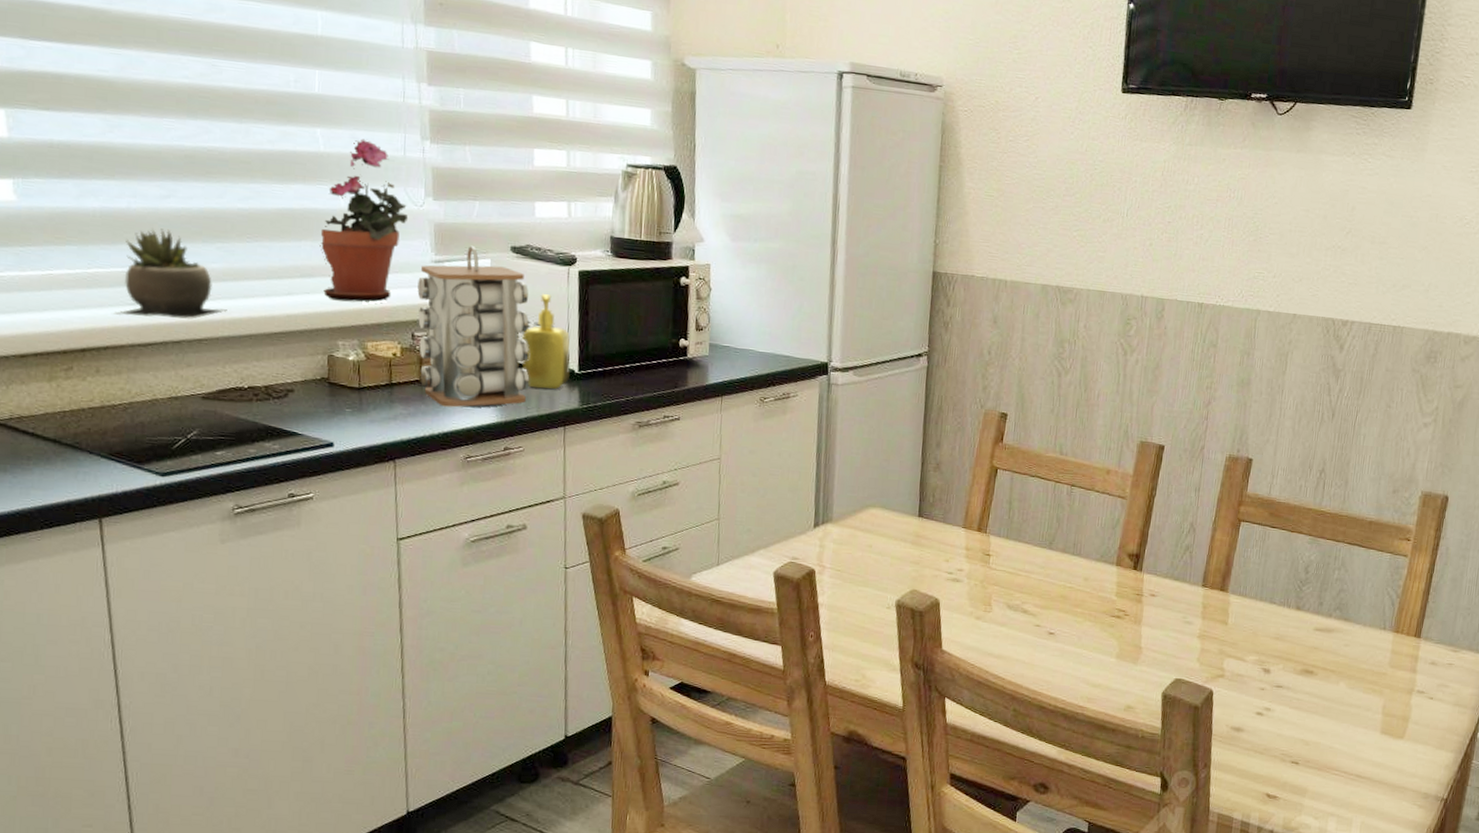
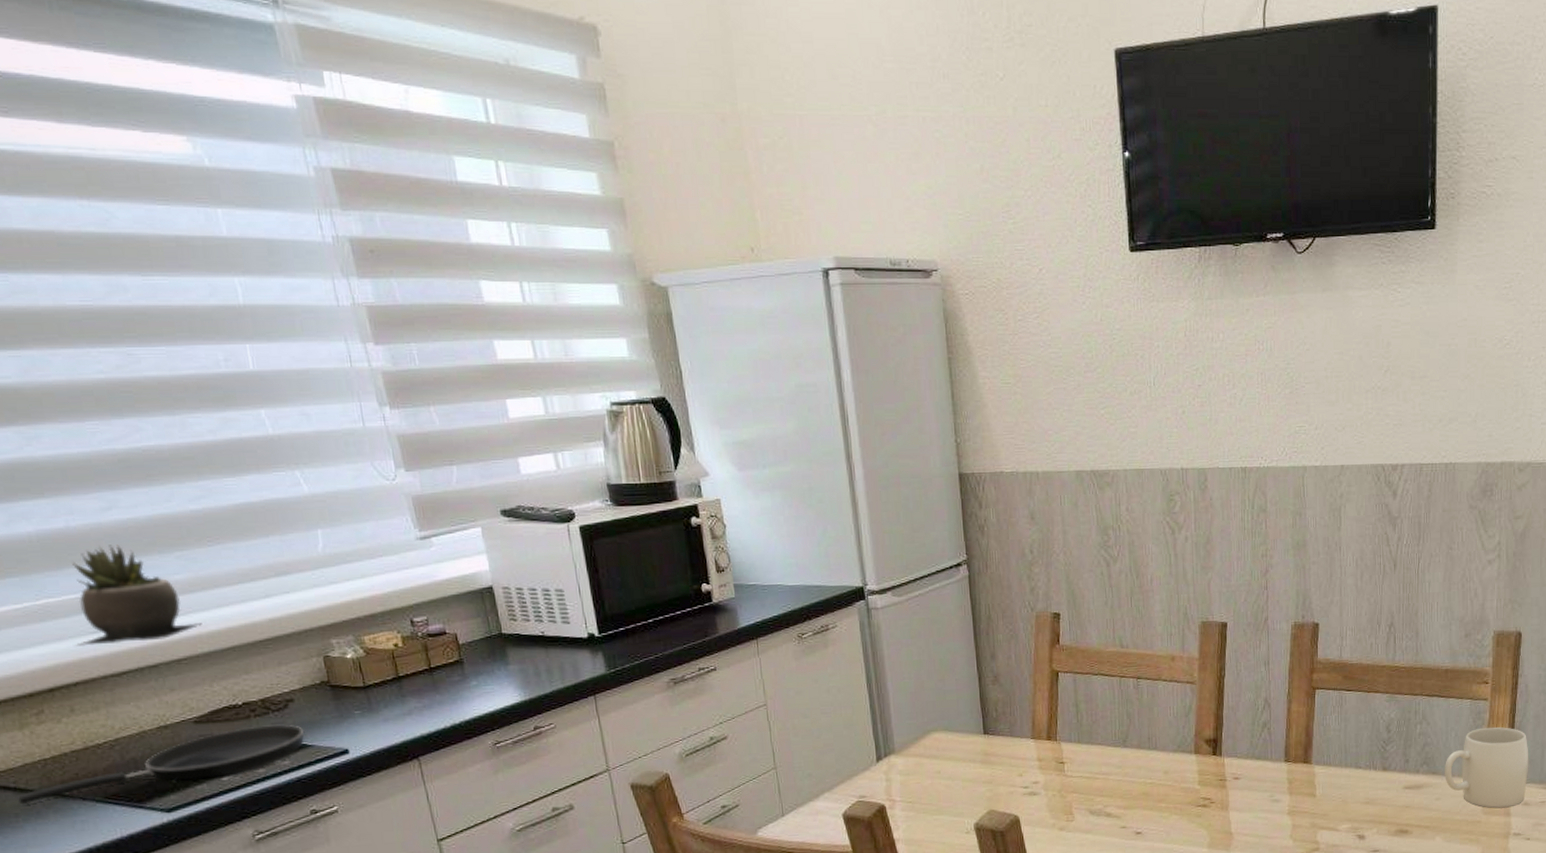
frying pan: none [33,409,298,452] -> present [18,724,305,805]
potted plant: present [318,138,409,303] -> none [287,414,382,598]
spice rack: present [417,245,530,408] -> none [405,515,549,693]
soap dispenser: present [522,293,571,390] -> none [531,555,591,659]
mug: none [1356,583,1442,665] -> present [1445,727,1529,809]

